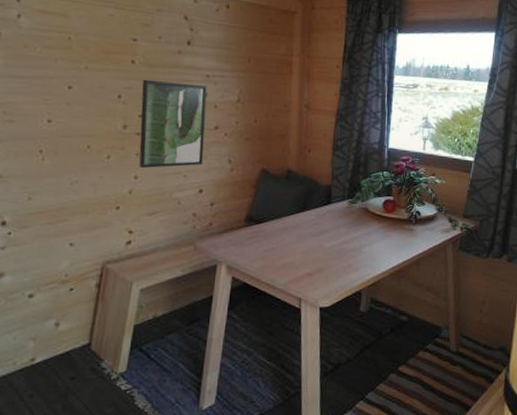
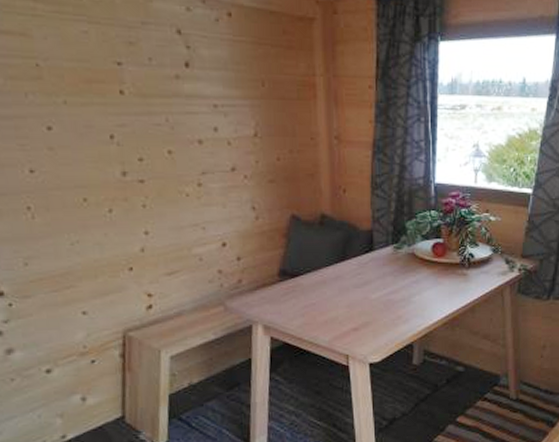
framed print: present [139,79,207,169] -> none [137,113,223,222]

